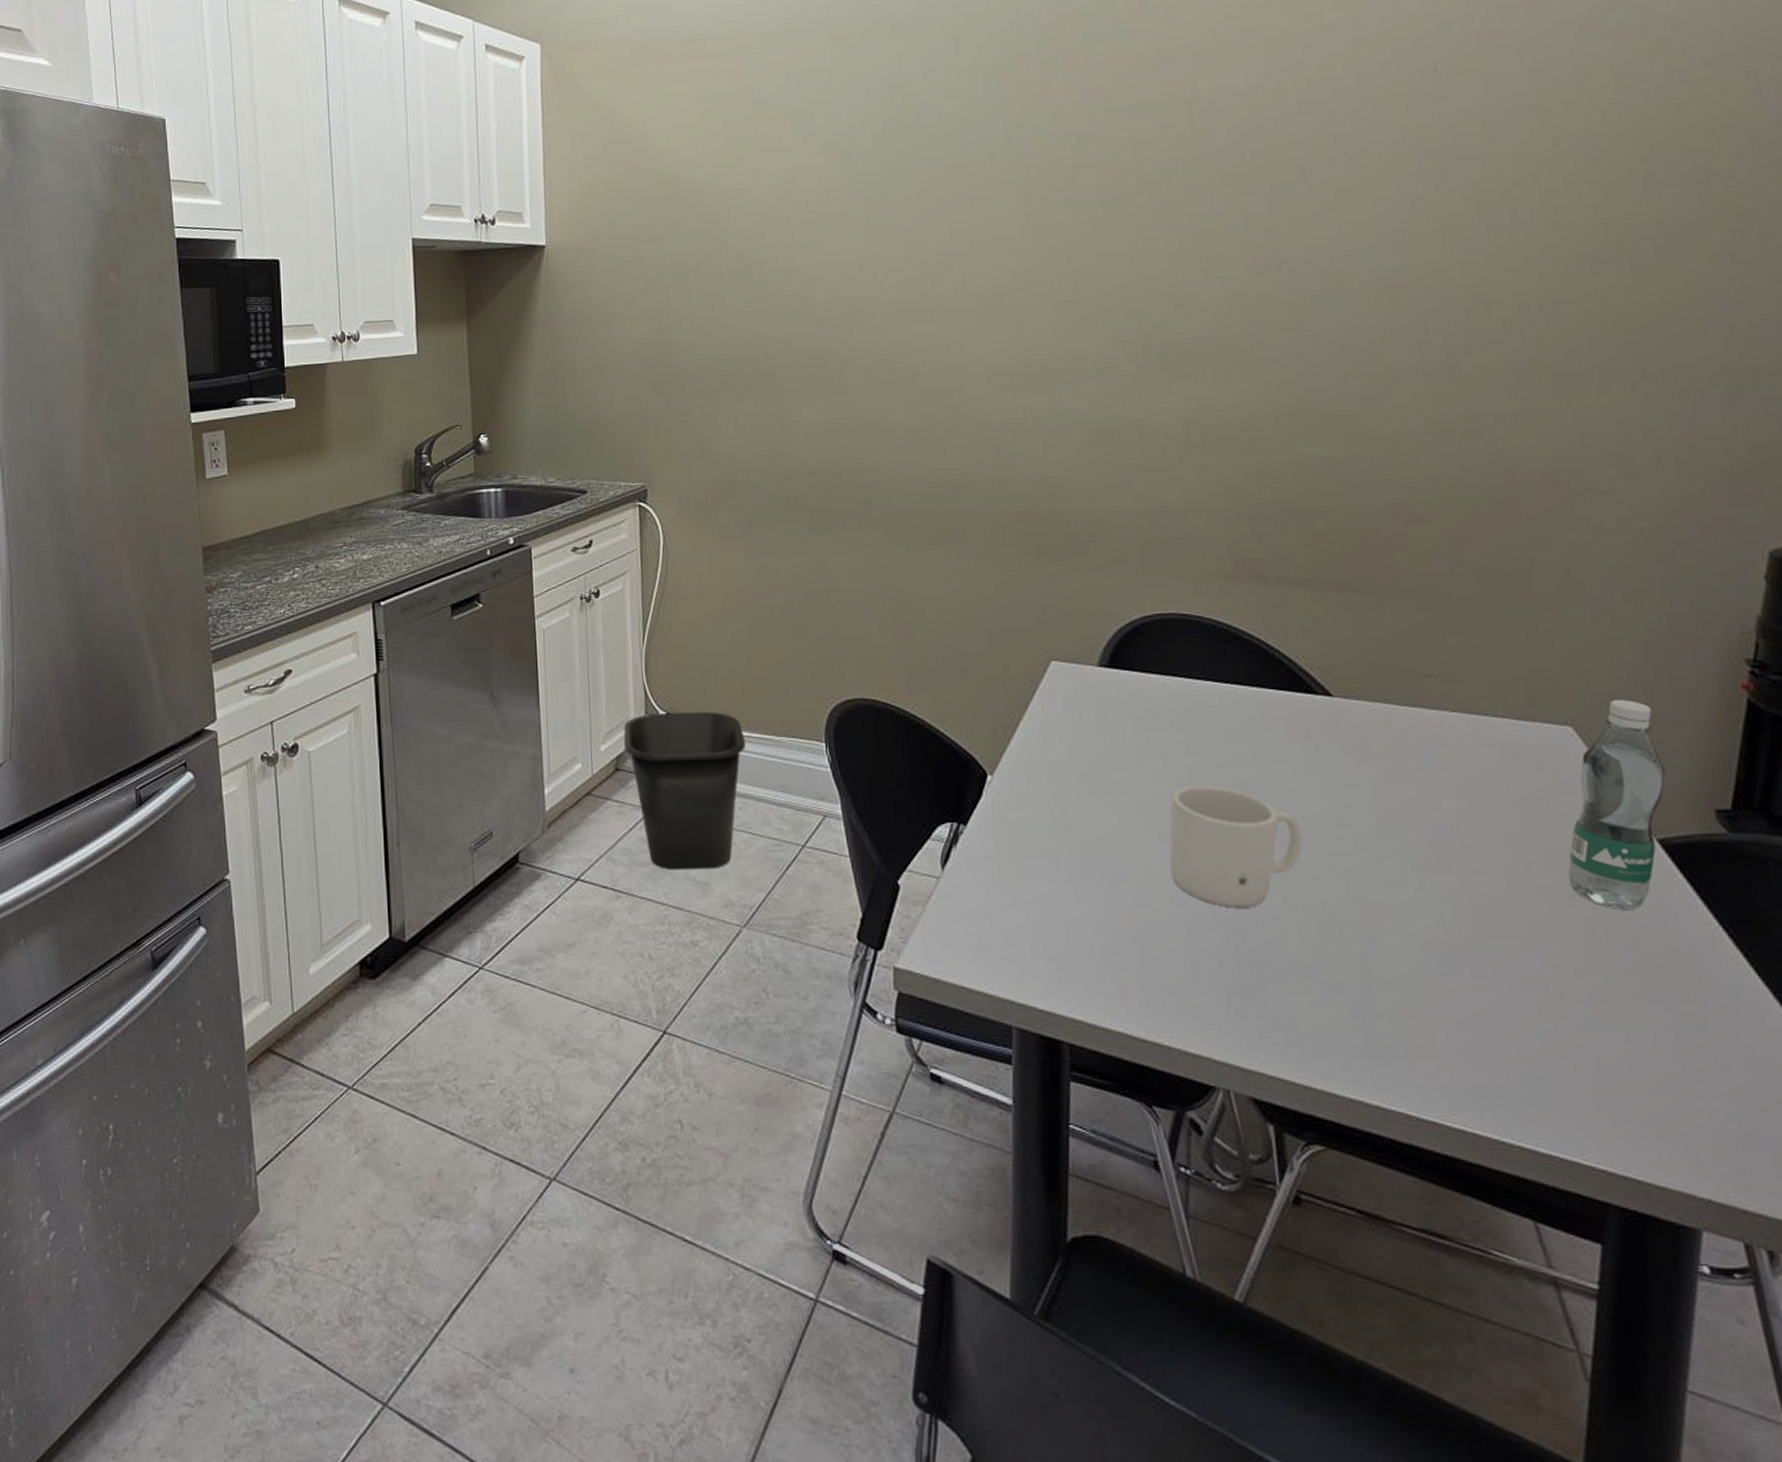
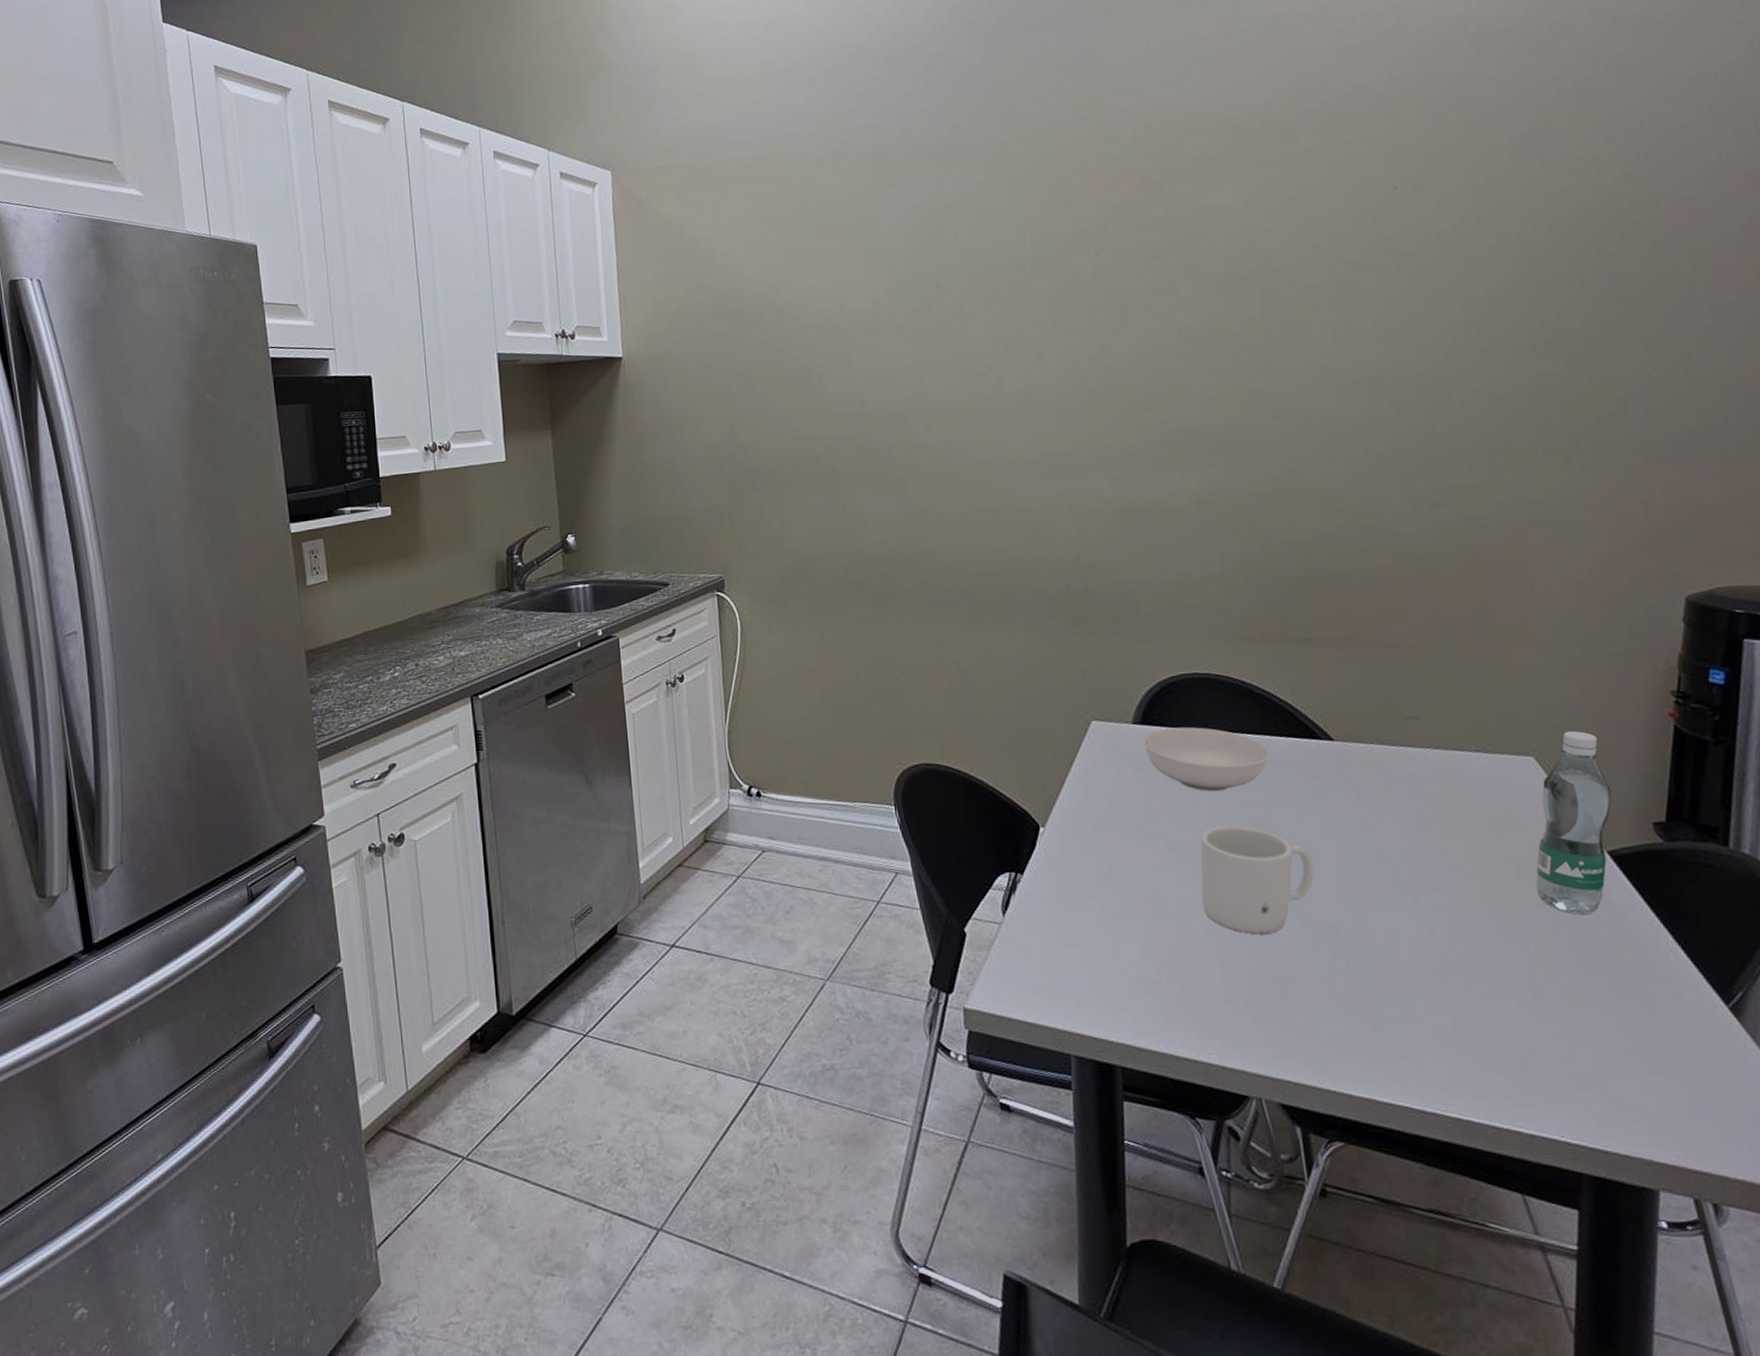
waste bin: present [623,712,746,870] -> none [710,782,823,932]
bowl: none [1109,672,1257,746] -> present [1142,727,1271,792]

